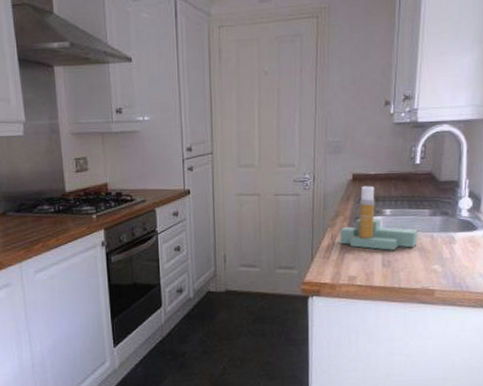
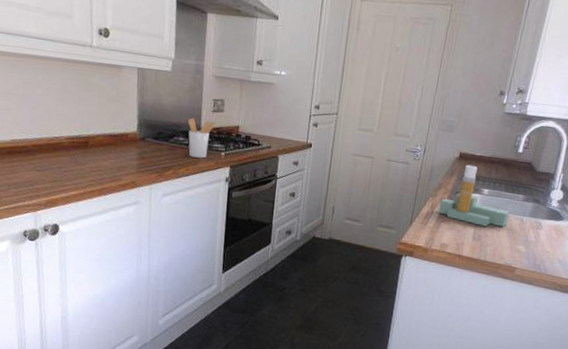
utensil holder: none [50,182,81,225] -> present [187,118,215,159]

